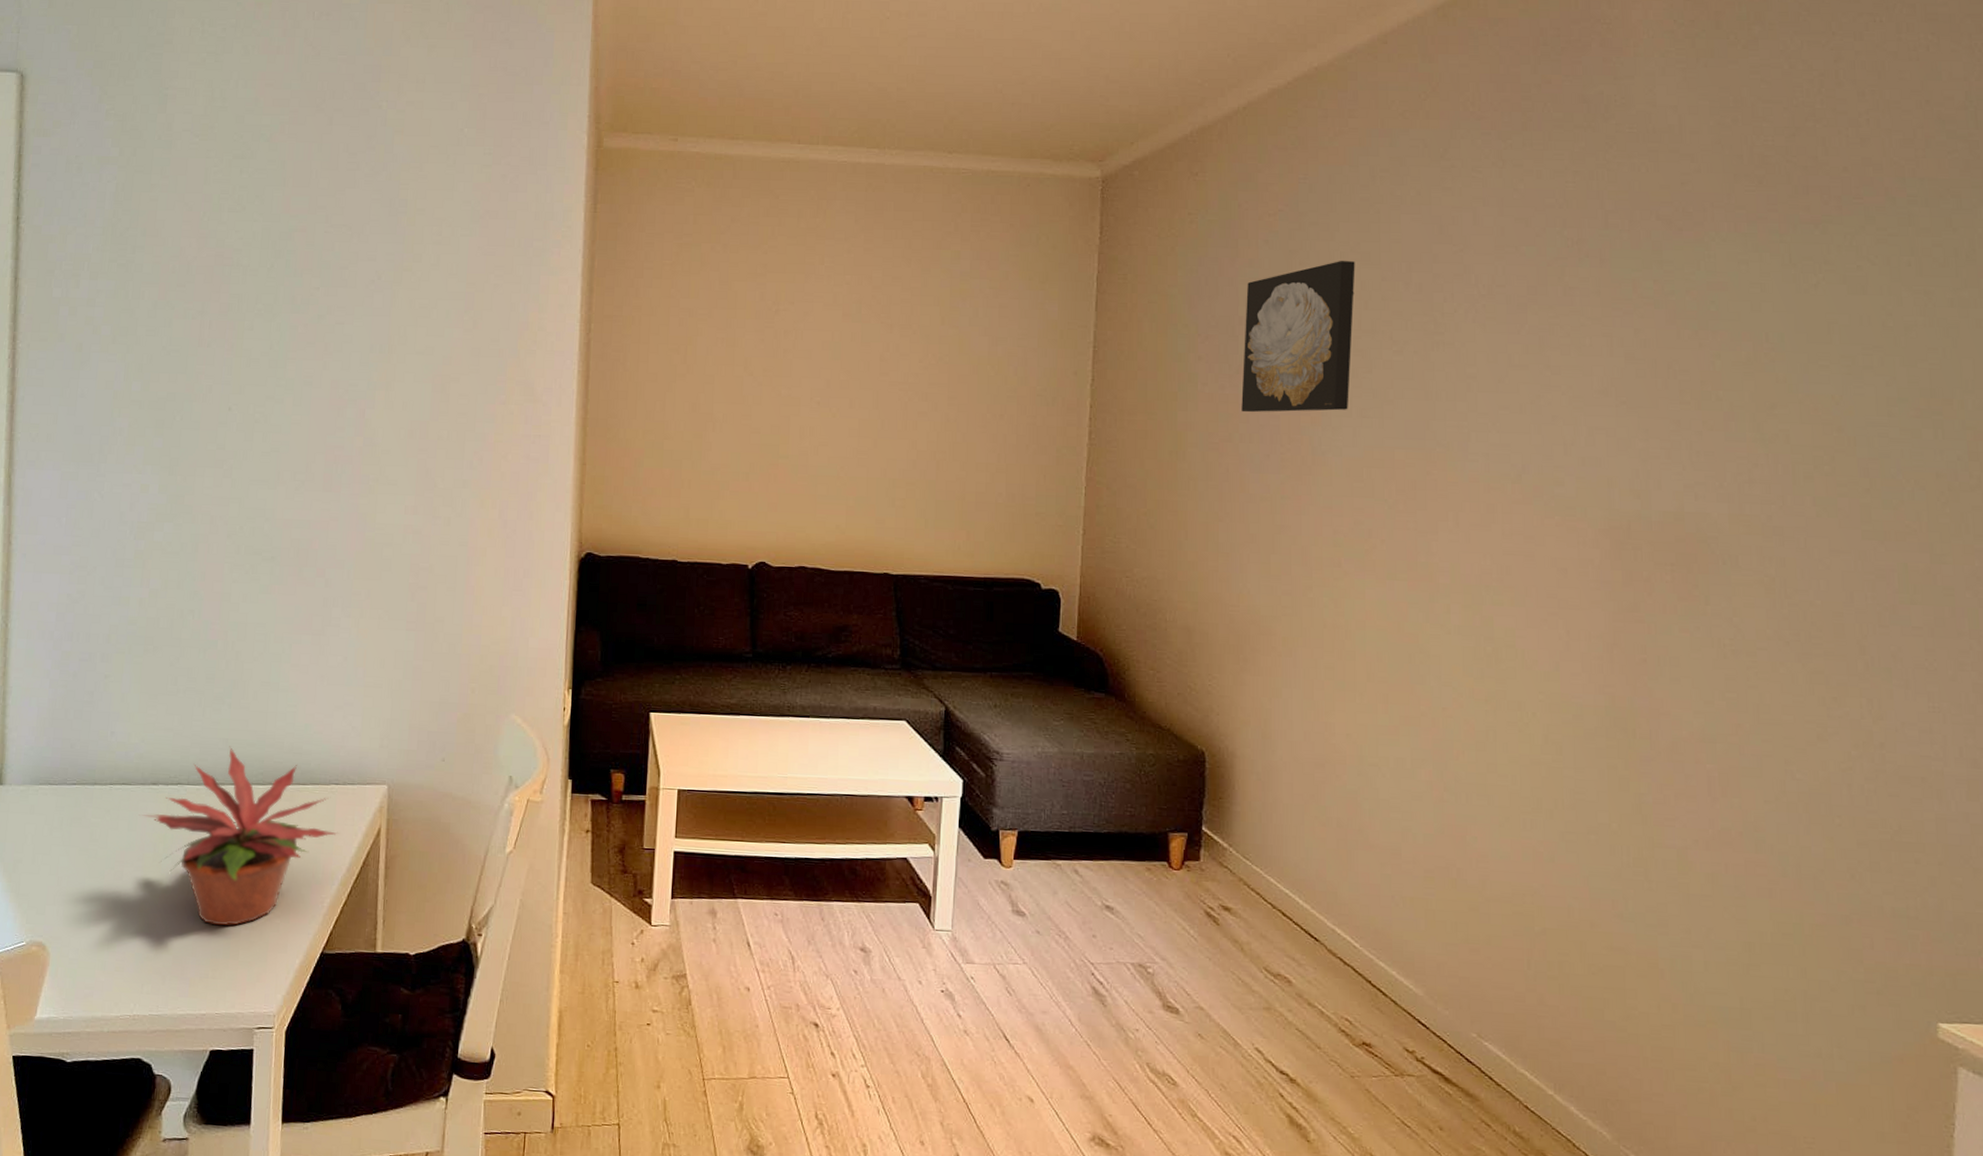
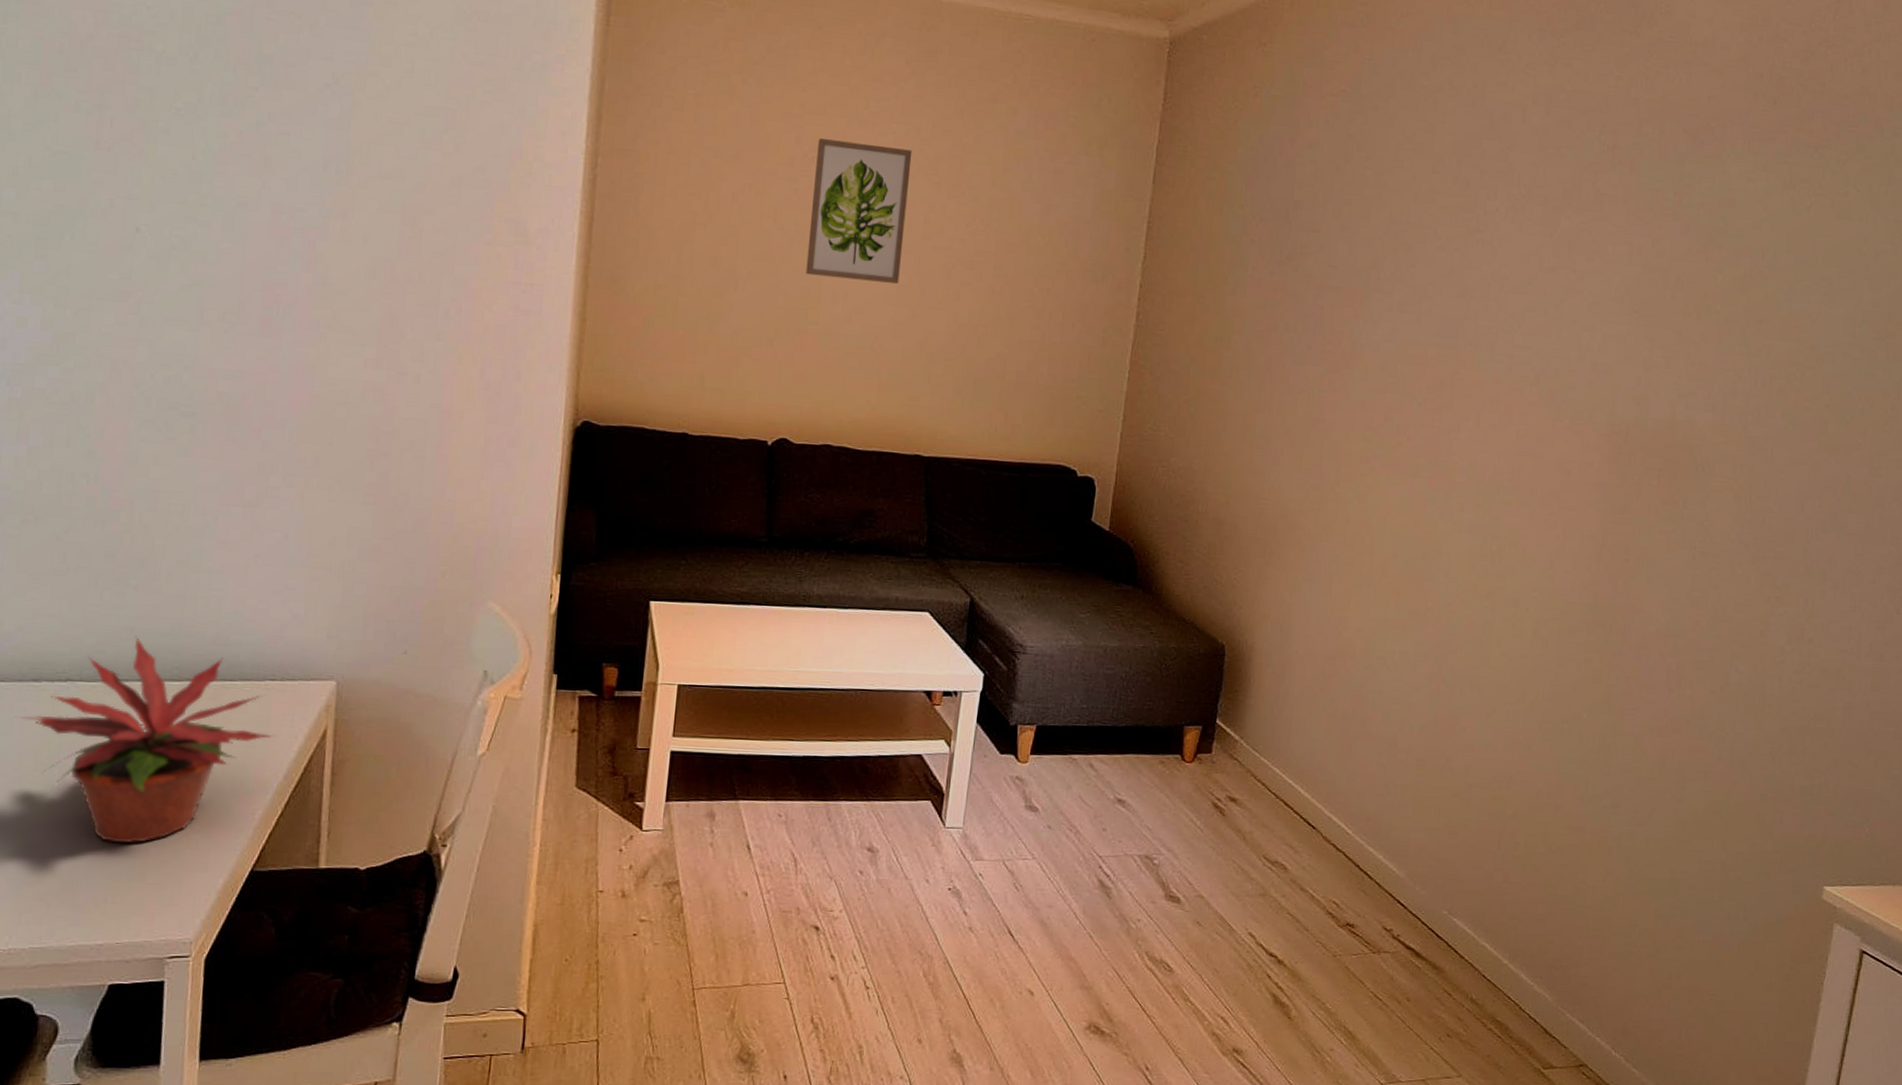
wall art: none [775,293,866,417] -> present [805,138,913,284]
wall art: present [1241,260,1355,413] -> none [1288,148,1410,304]

